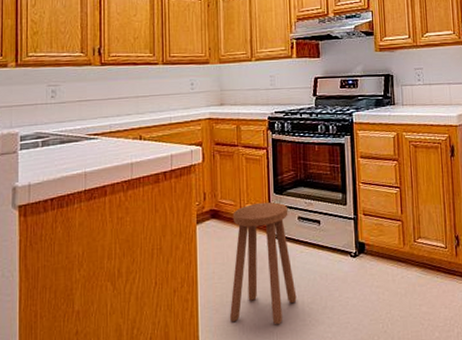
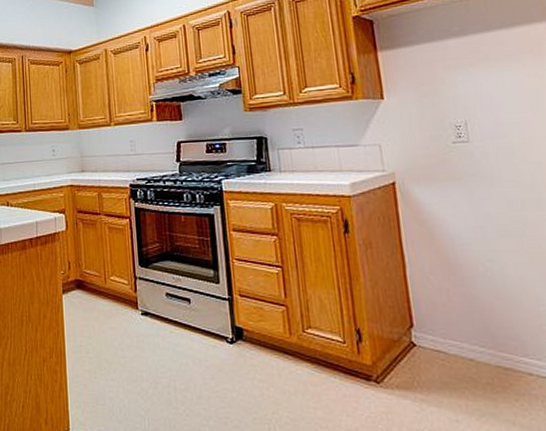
stool: present [229,202,297,325] -> none [97,275,168,410]

